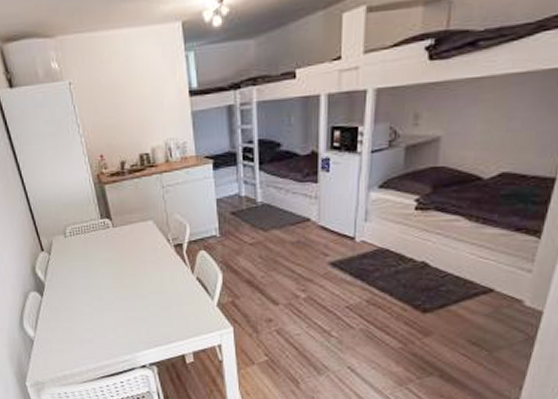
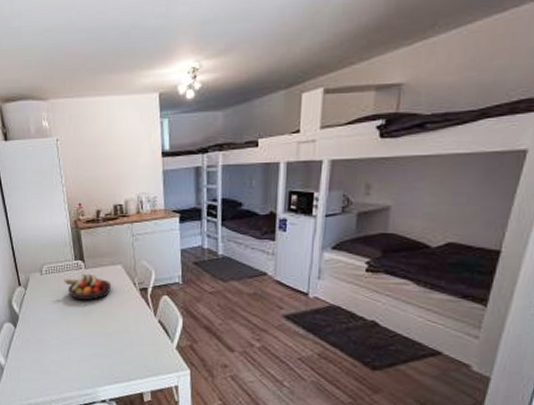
fruit bowl: none [90,232,144,262] -> present [64,273,112,301]

